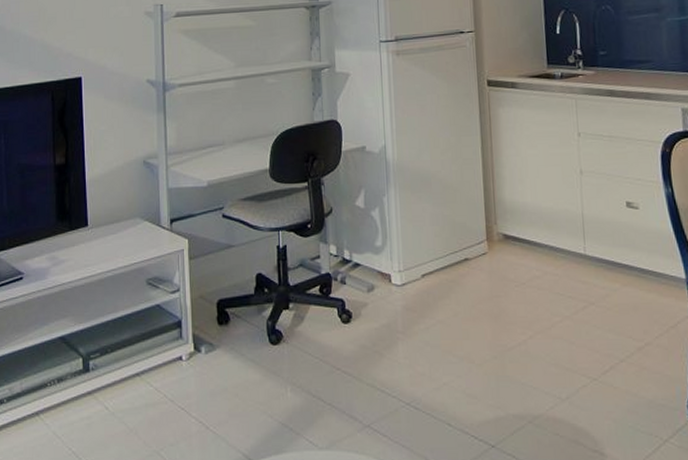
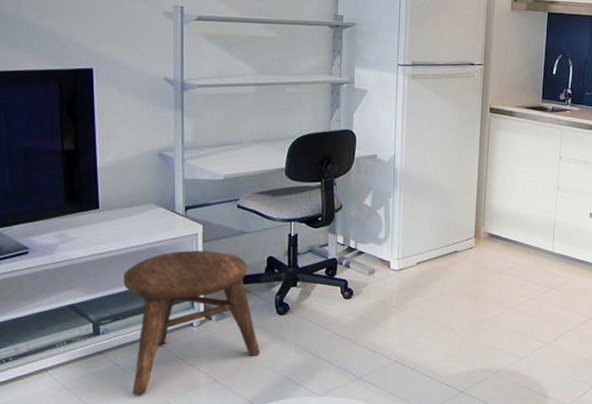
stool: none [112,269,254,446] -> present [123,251,260,396]

